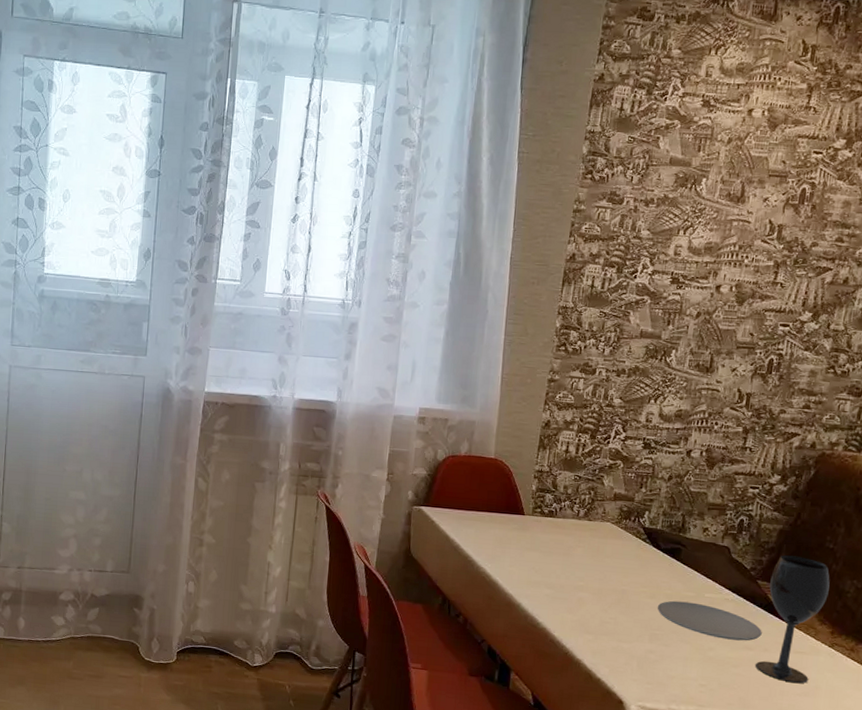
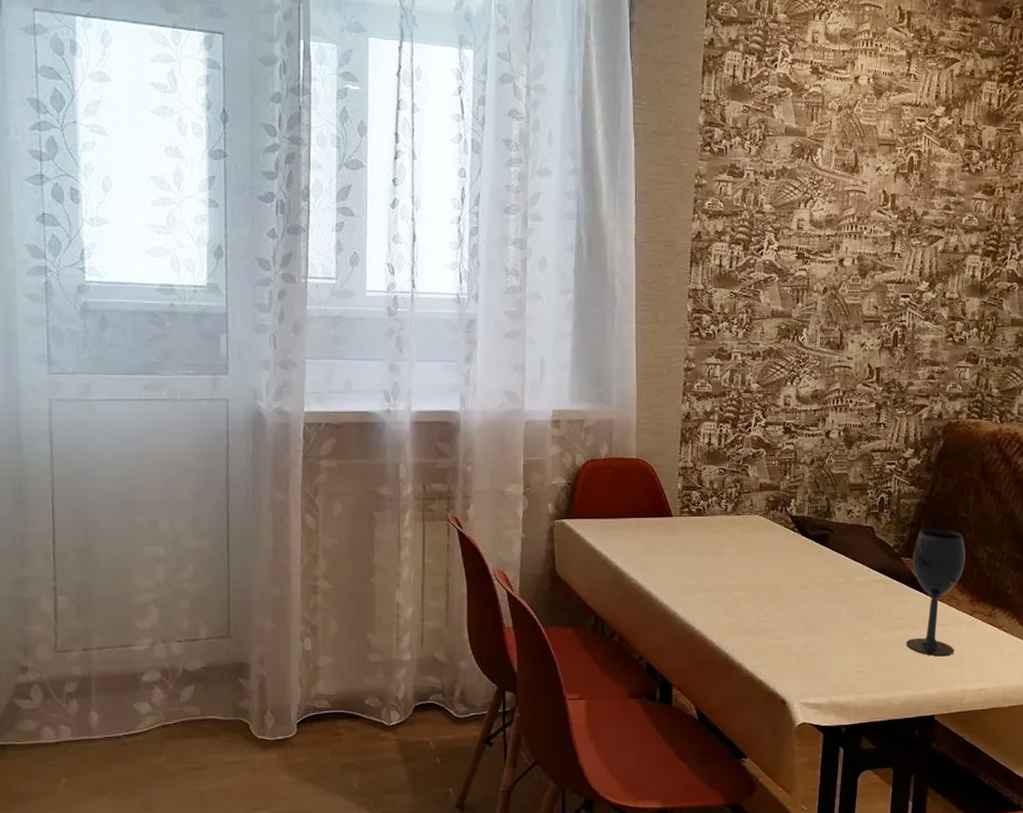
plate: present [657,600,762,641] -> none [810,588,909,622]

